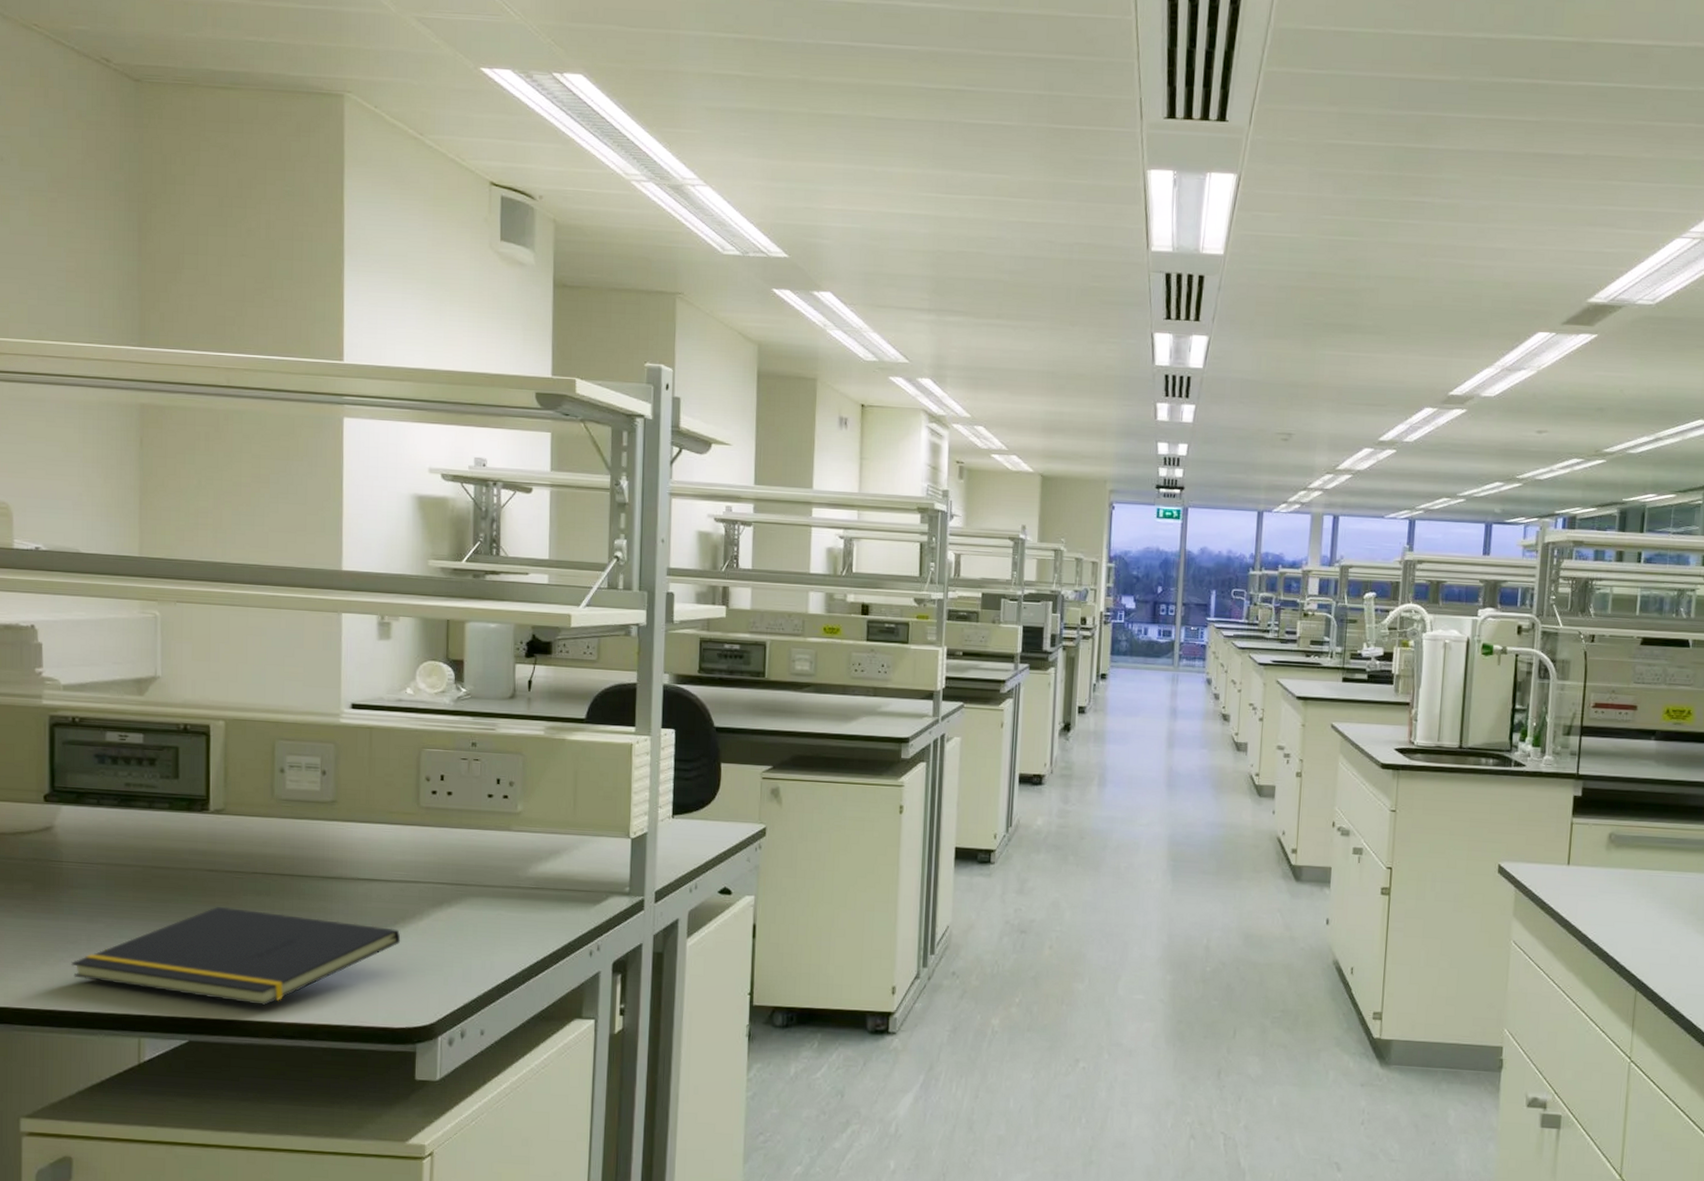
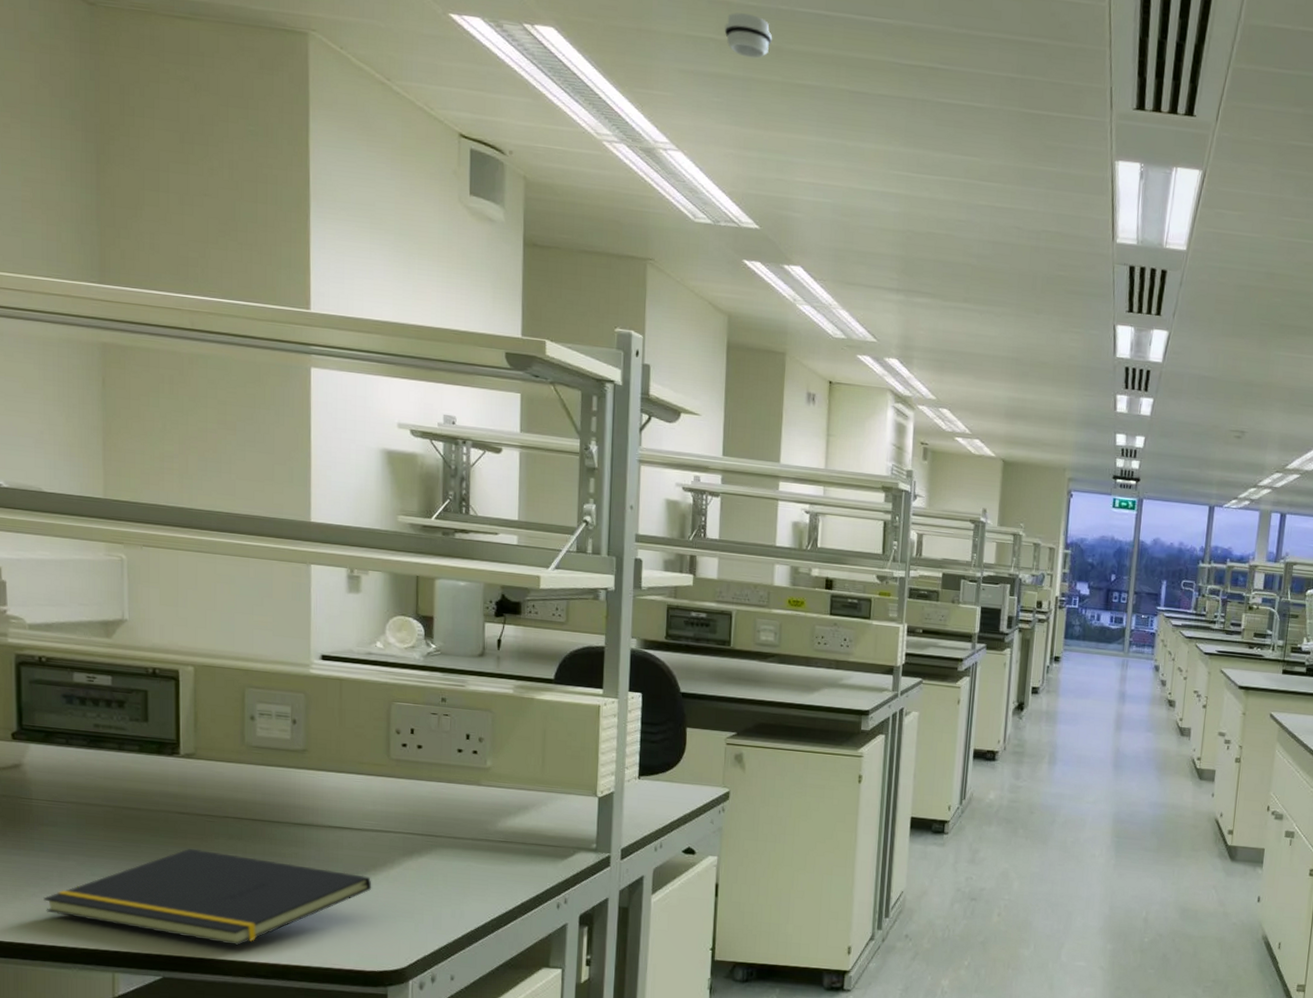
smoke detector: none [750,49,799,92] -> present [724,12,773,59]

